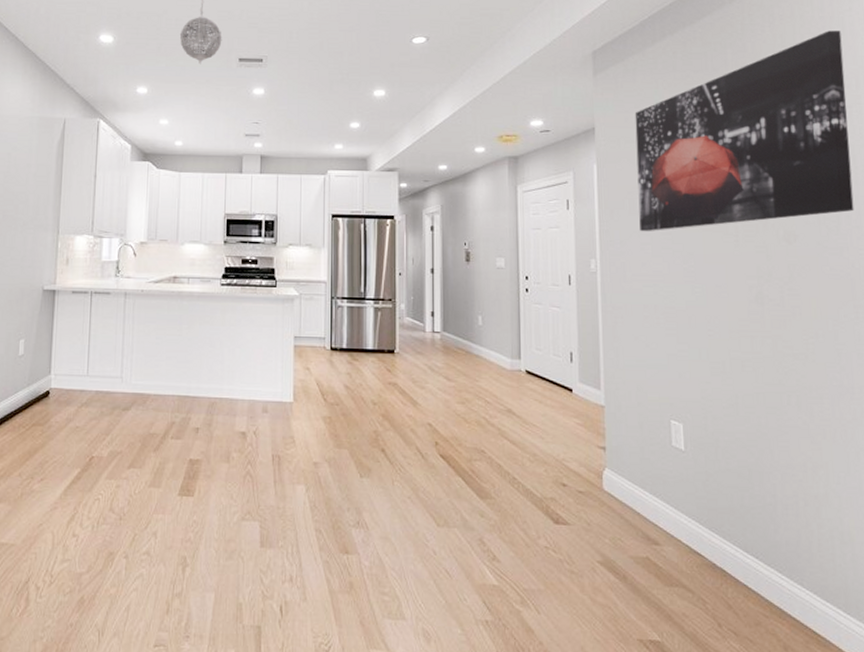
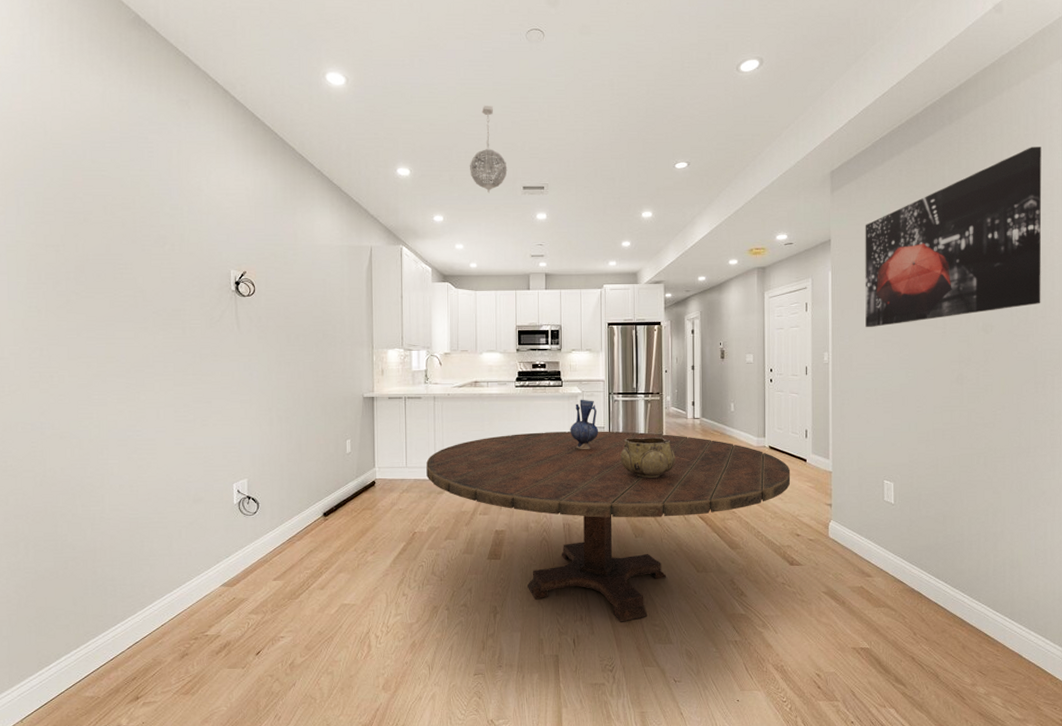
dining table: none [110,340,553,587] -> present [426,431,791,622]
vase: none [284,303,318,365] -> present [570,399,599,450]
decorative bowl: none [344,353,411,404] -> present [620,437,675,479]

